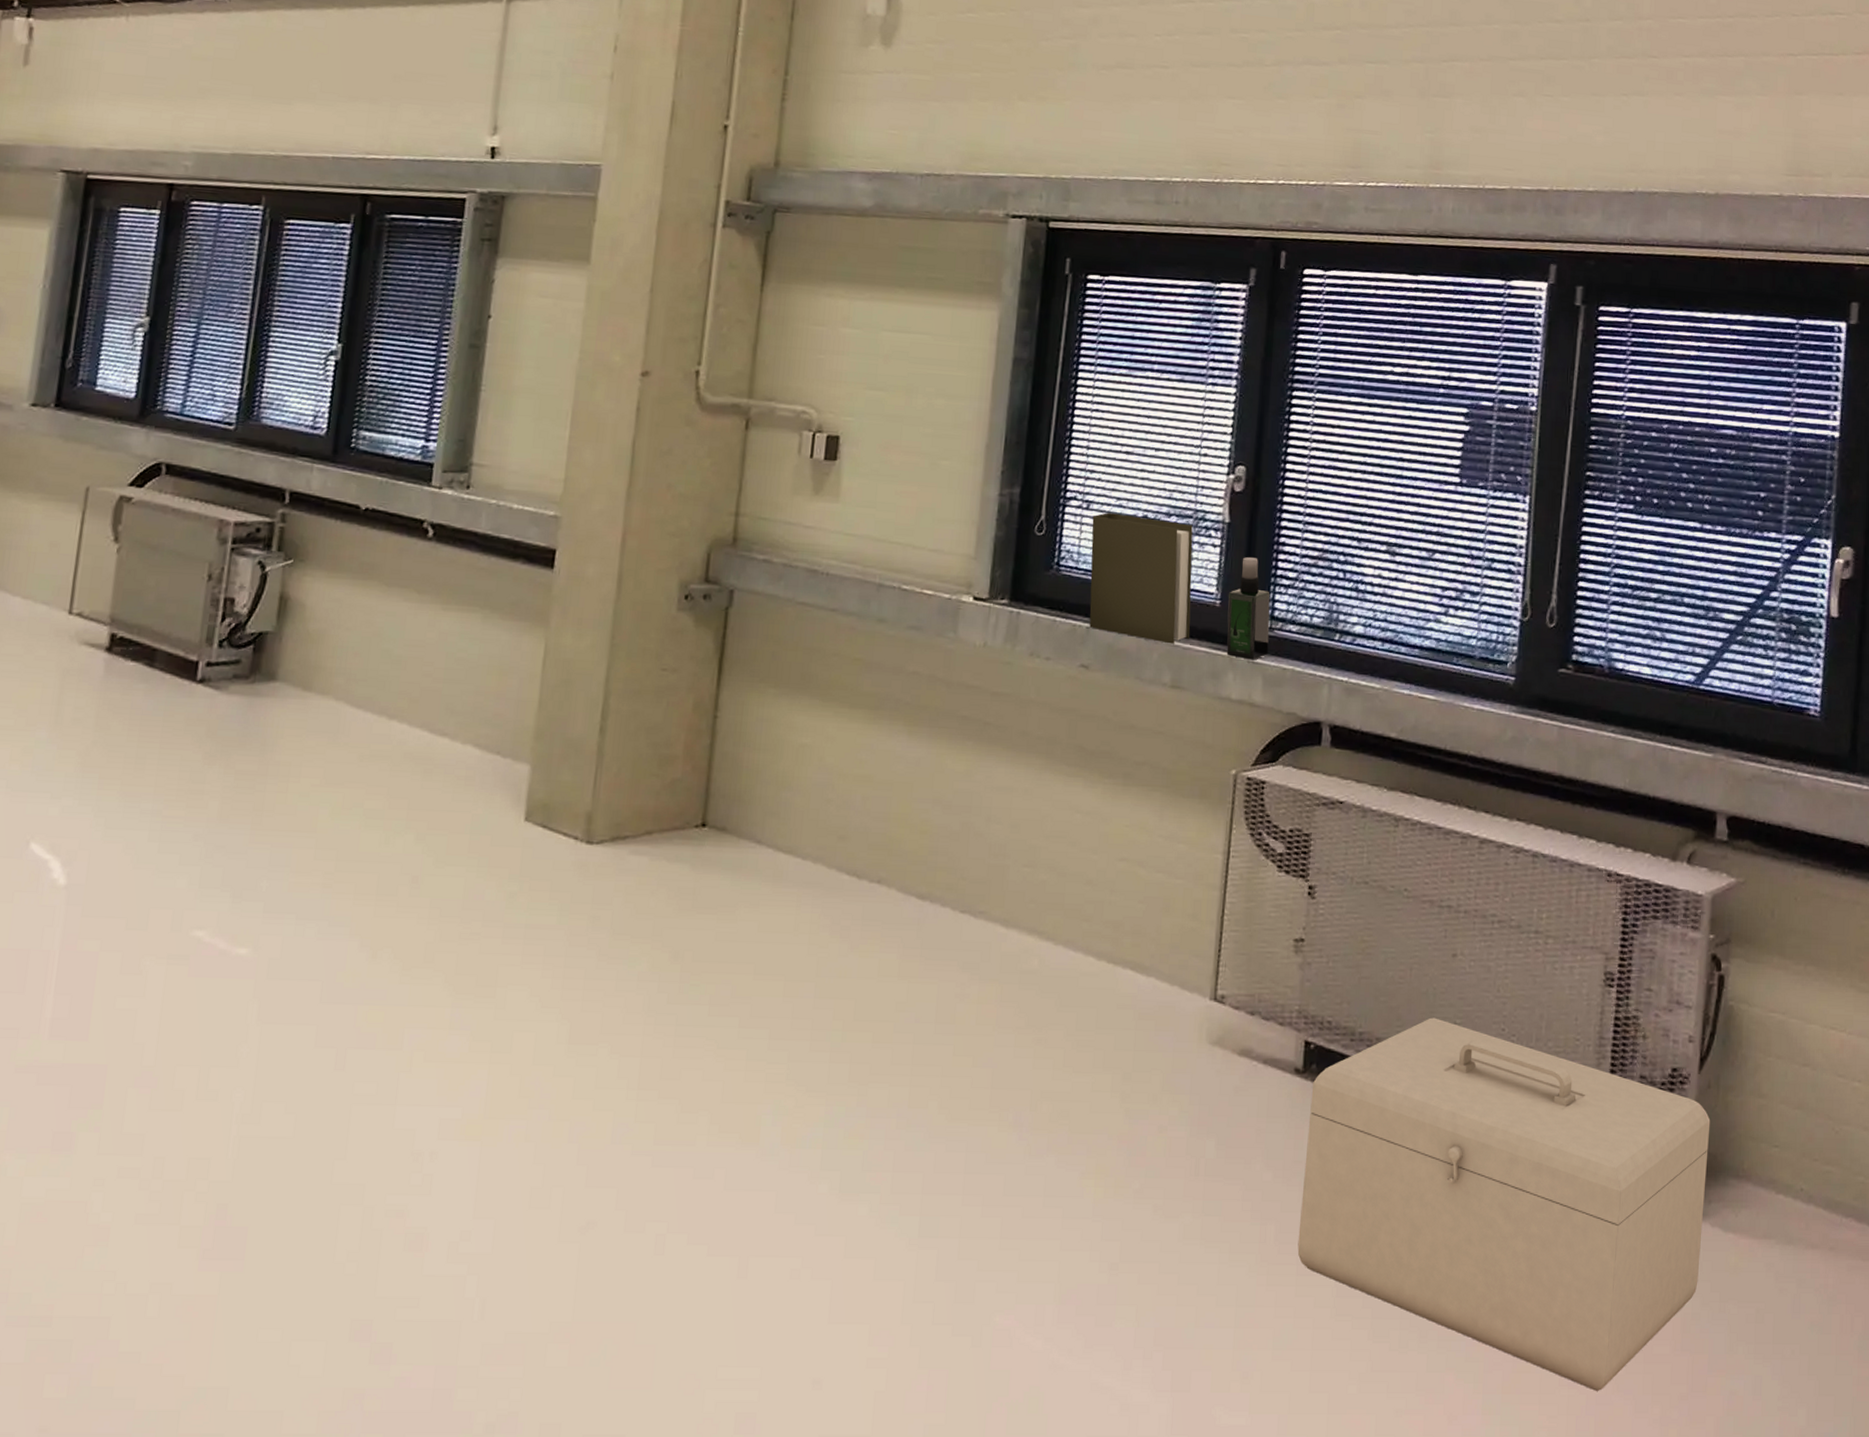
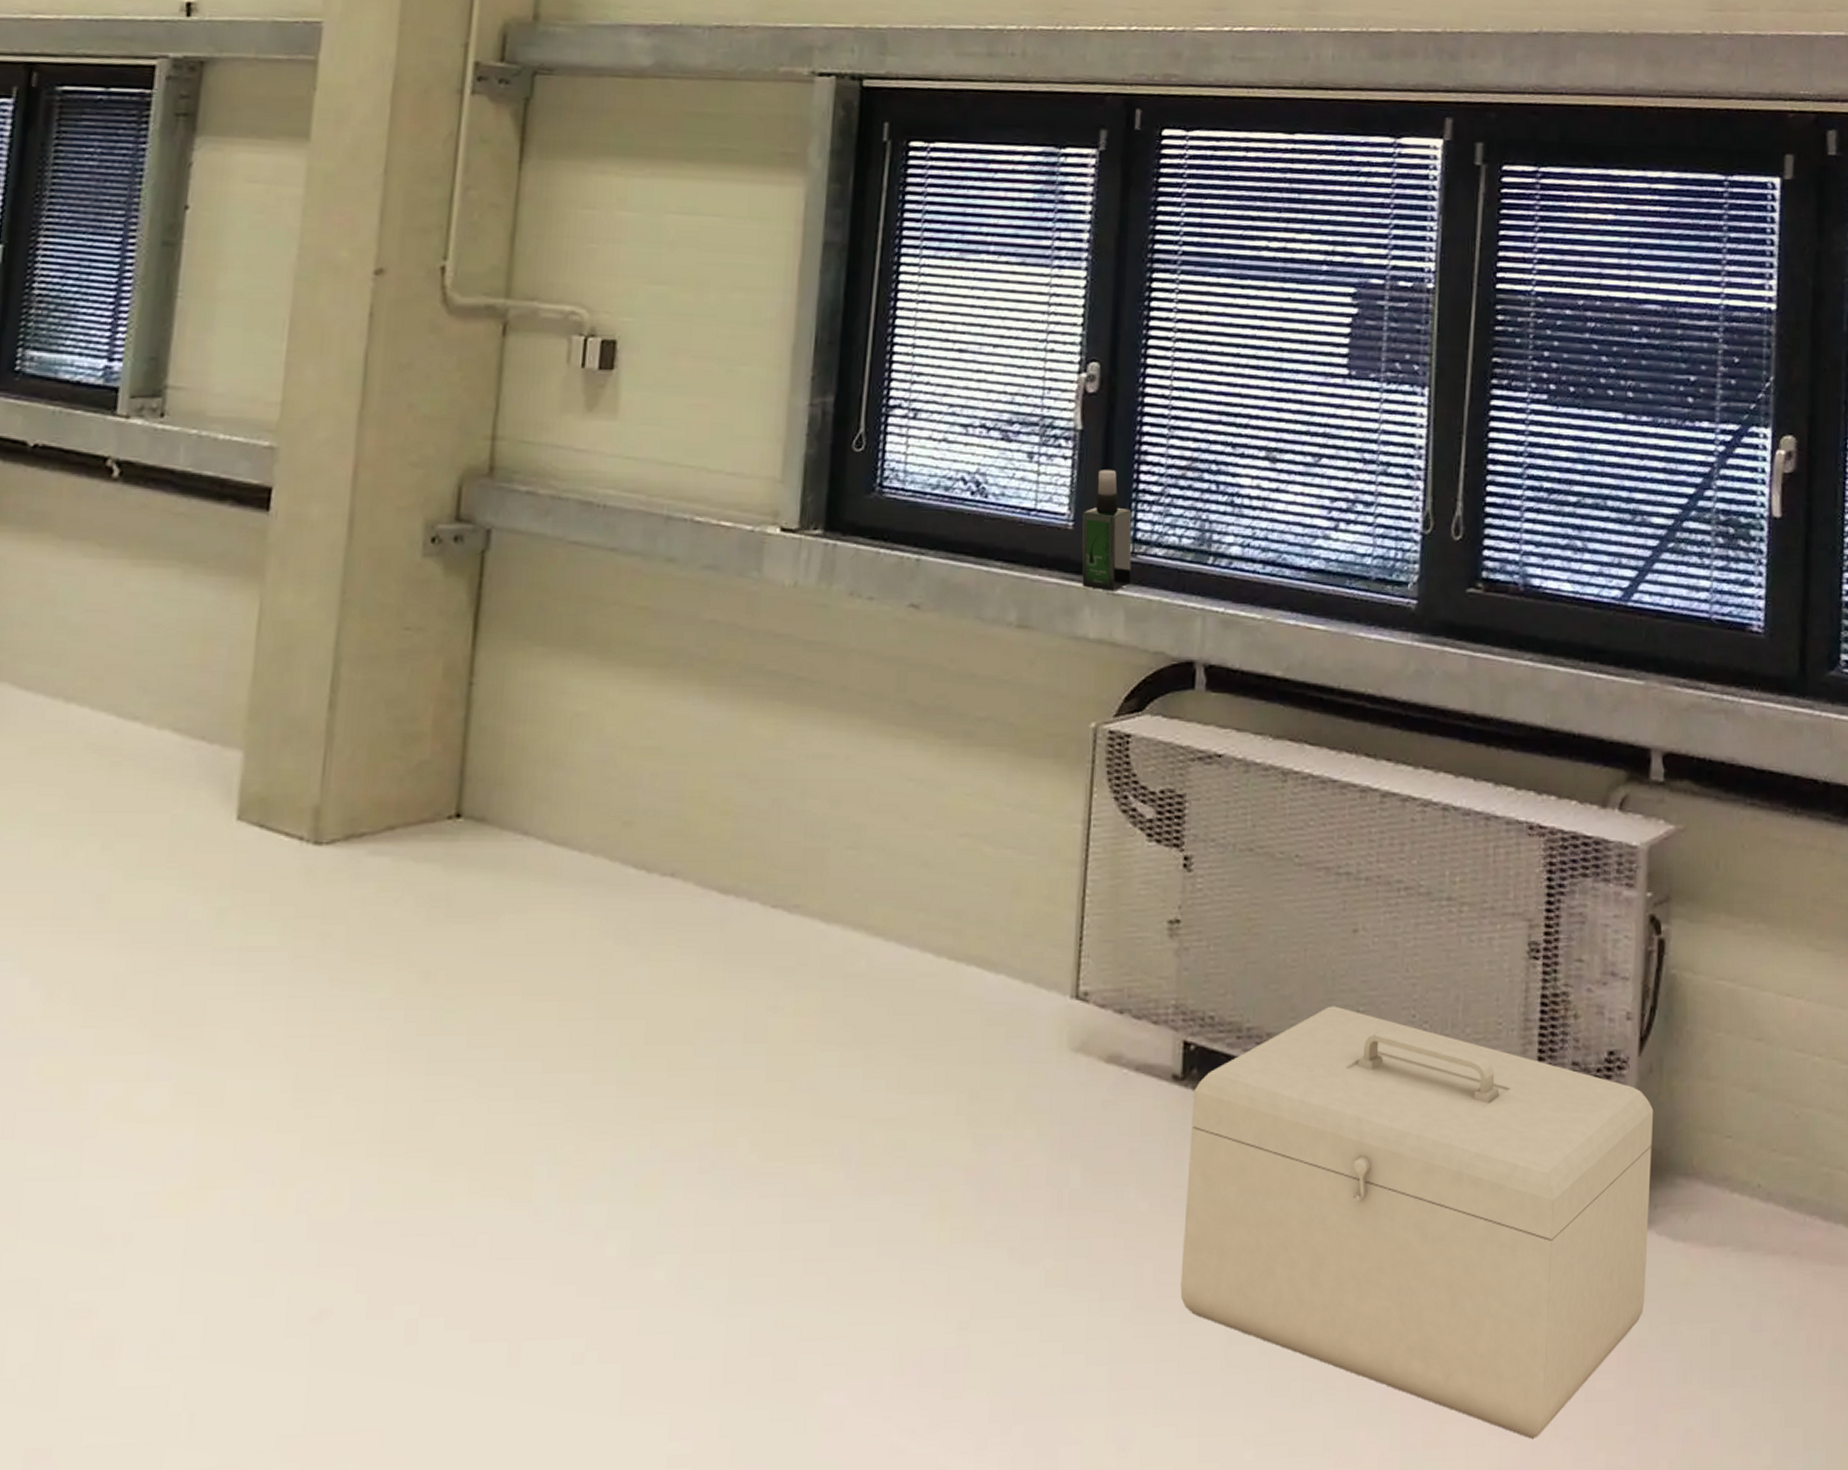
binder: present [1089,513,1193,644] -> none [919,422,1040,576]

